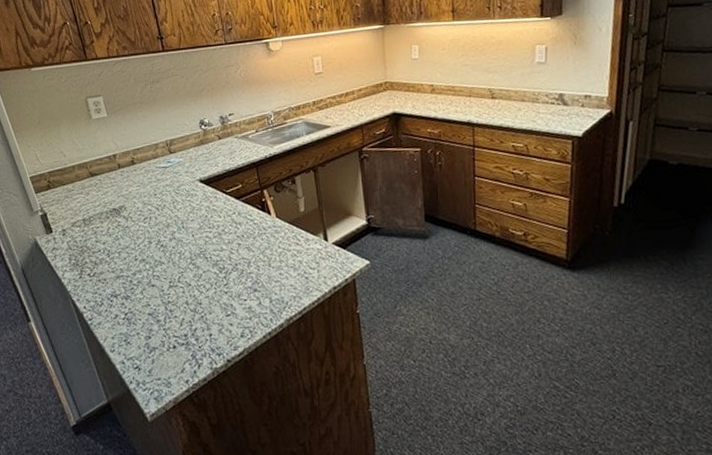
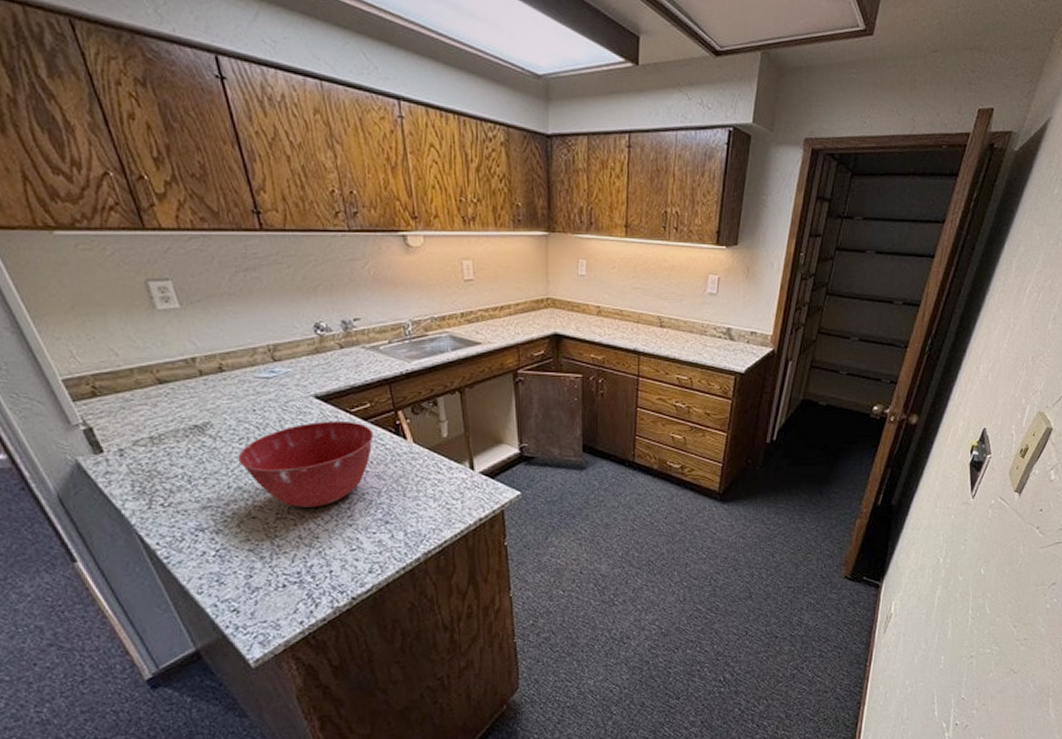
mixing bowl: none [143,200,244,277] -> present [238,420,373,508]

